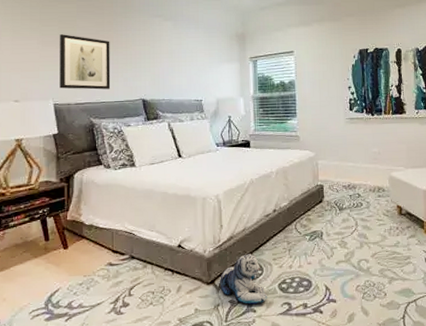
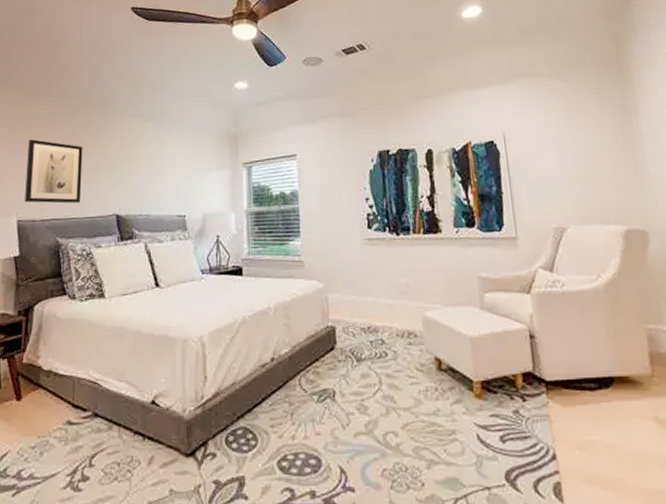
plush toy: present [220,254,268,305] -> none [202,417,264,489]

